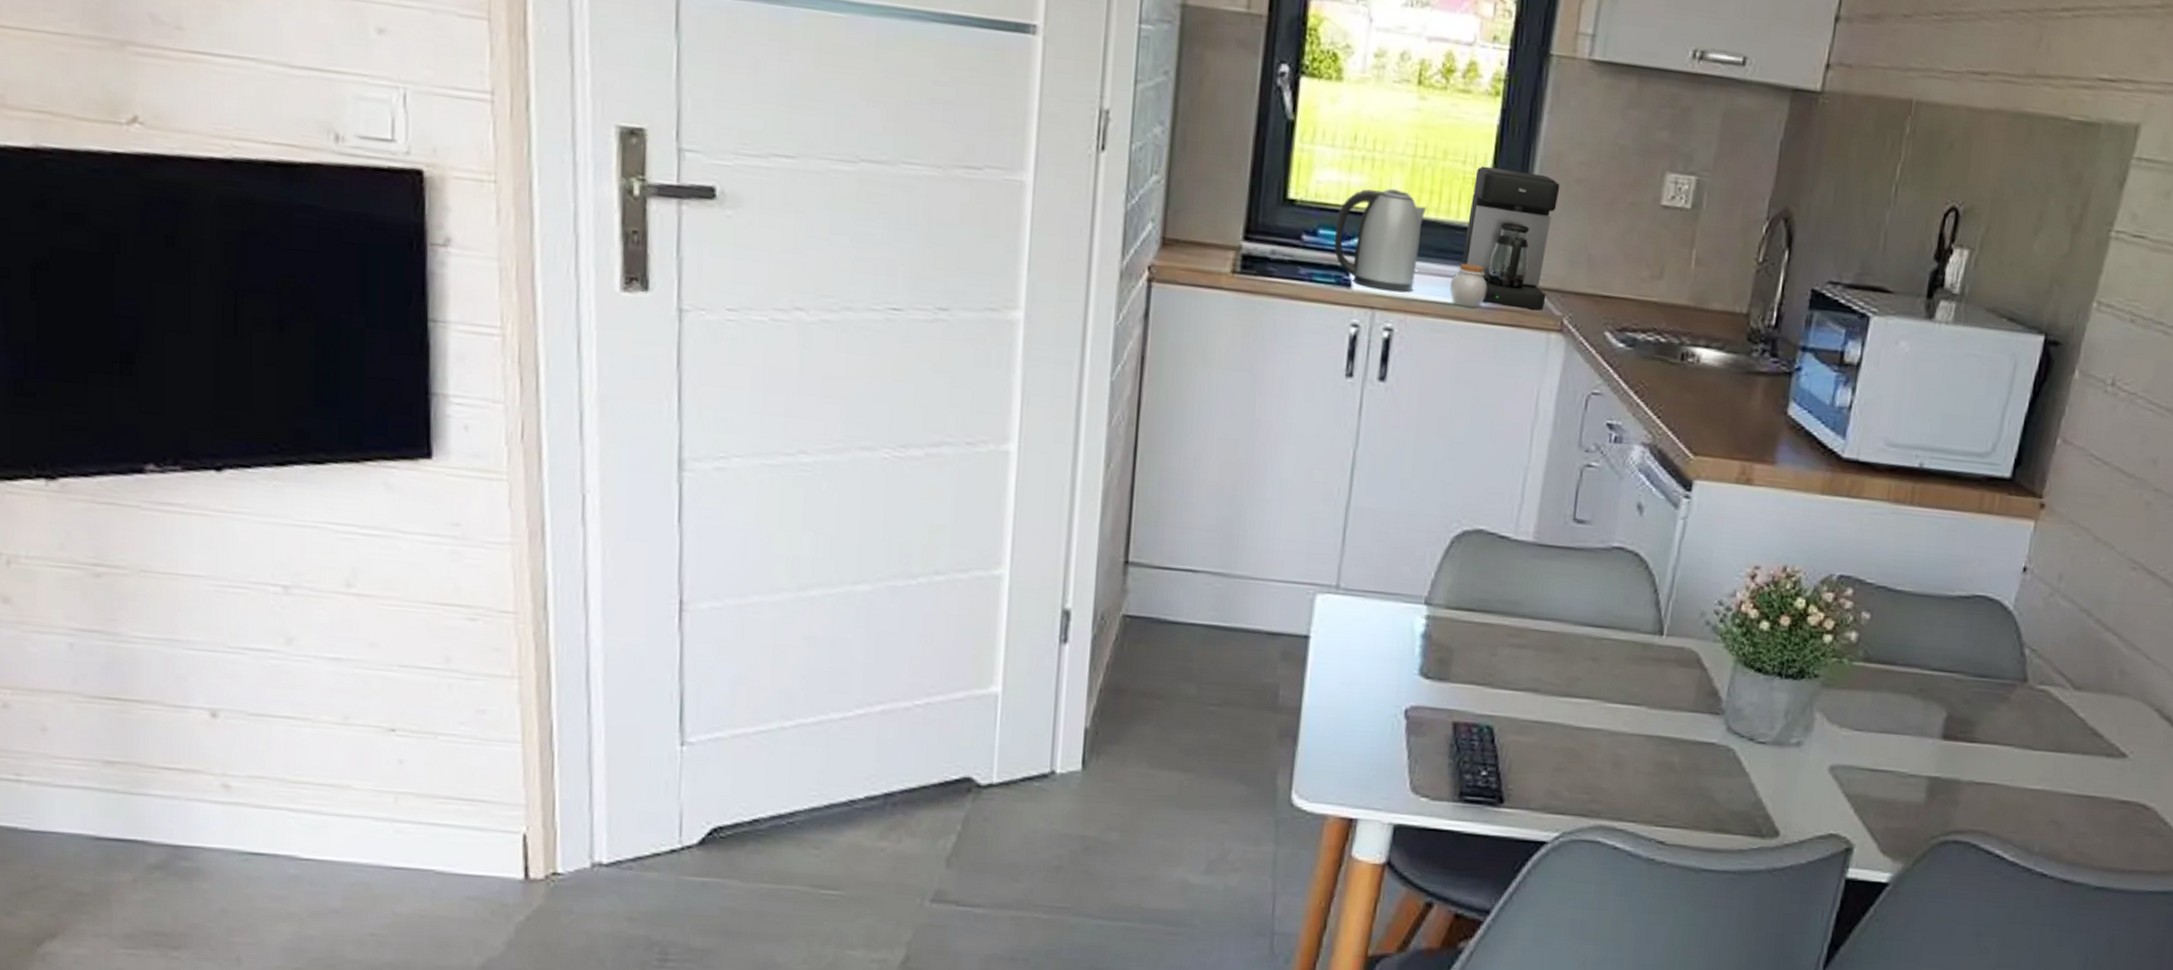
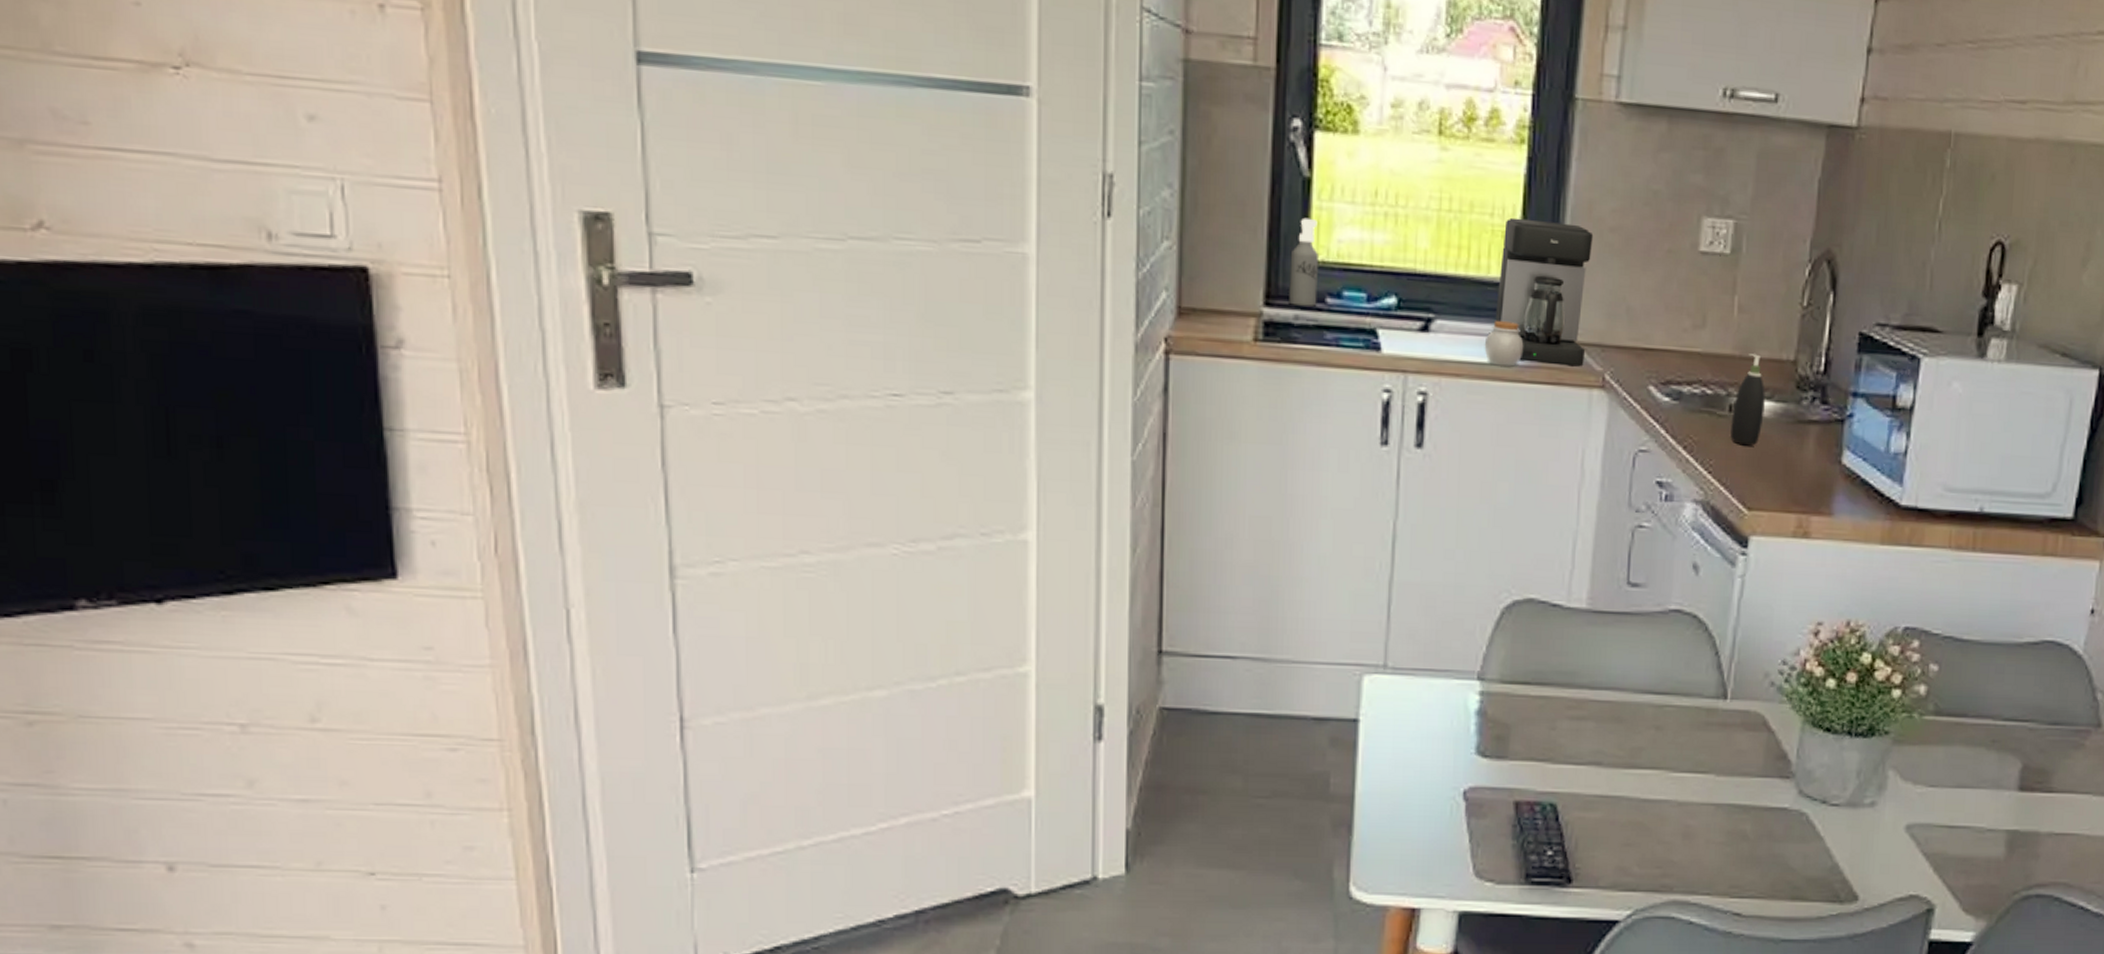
spray bottle: none [1267,158,1299,243] -> present [1289,217,1318,307]
kettle: present [1333,188,1427,293] -> none [1360,245,1455,355]
soap dispenser: none [1681,305,1717,394] -> present [1730,354,1765,446]

